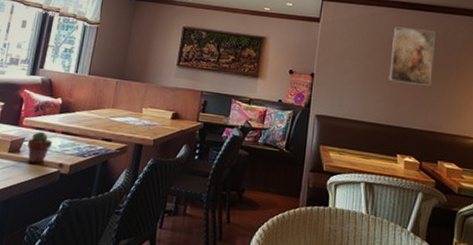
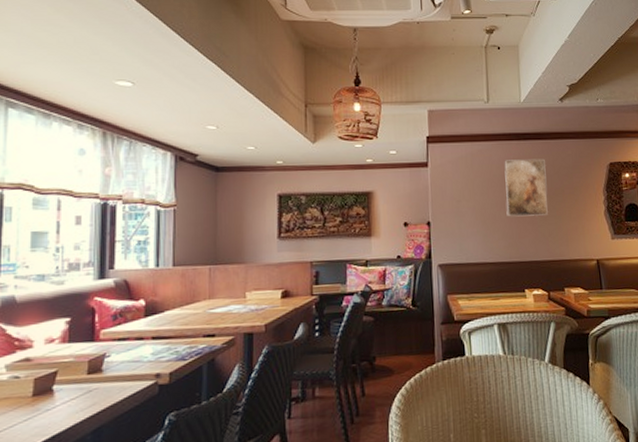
potted succulent: present [27,131,53,164] -> none [110,341,143,381]

